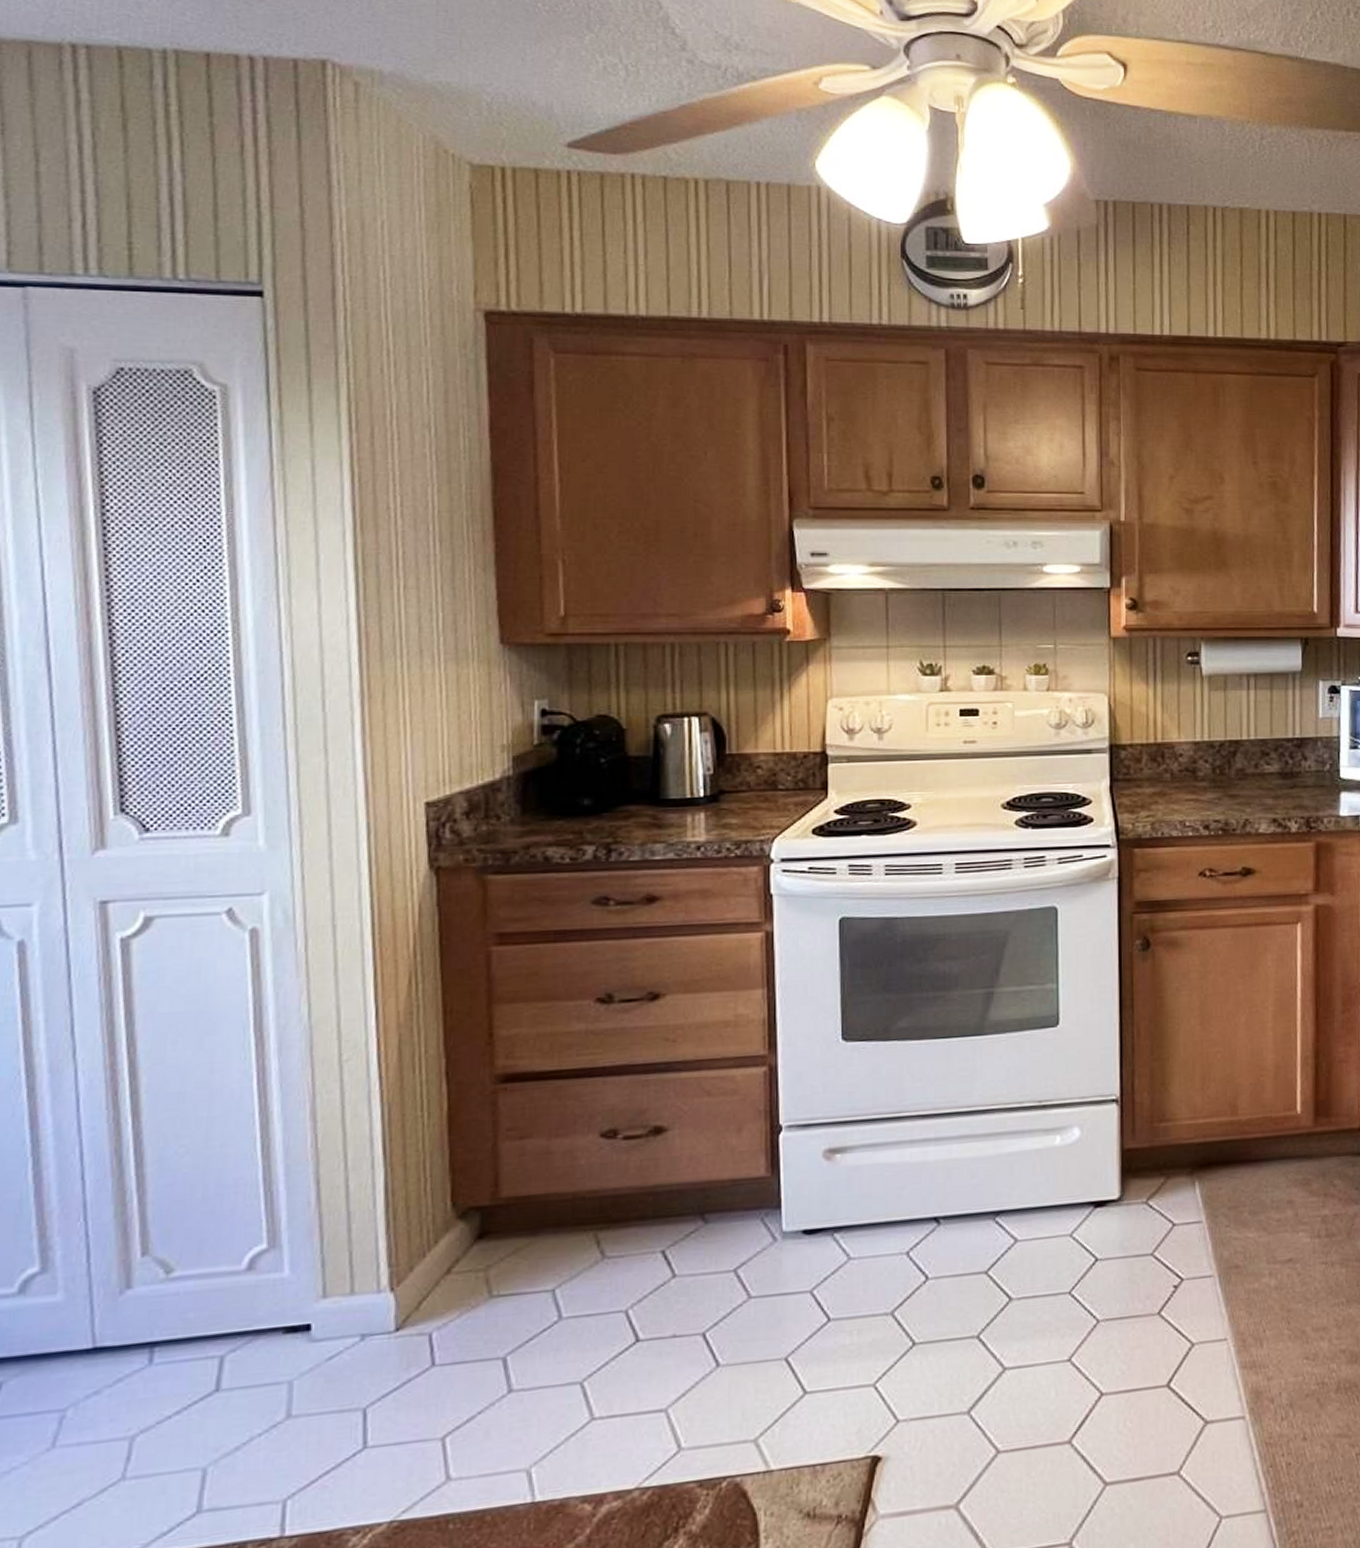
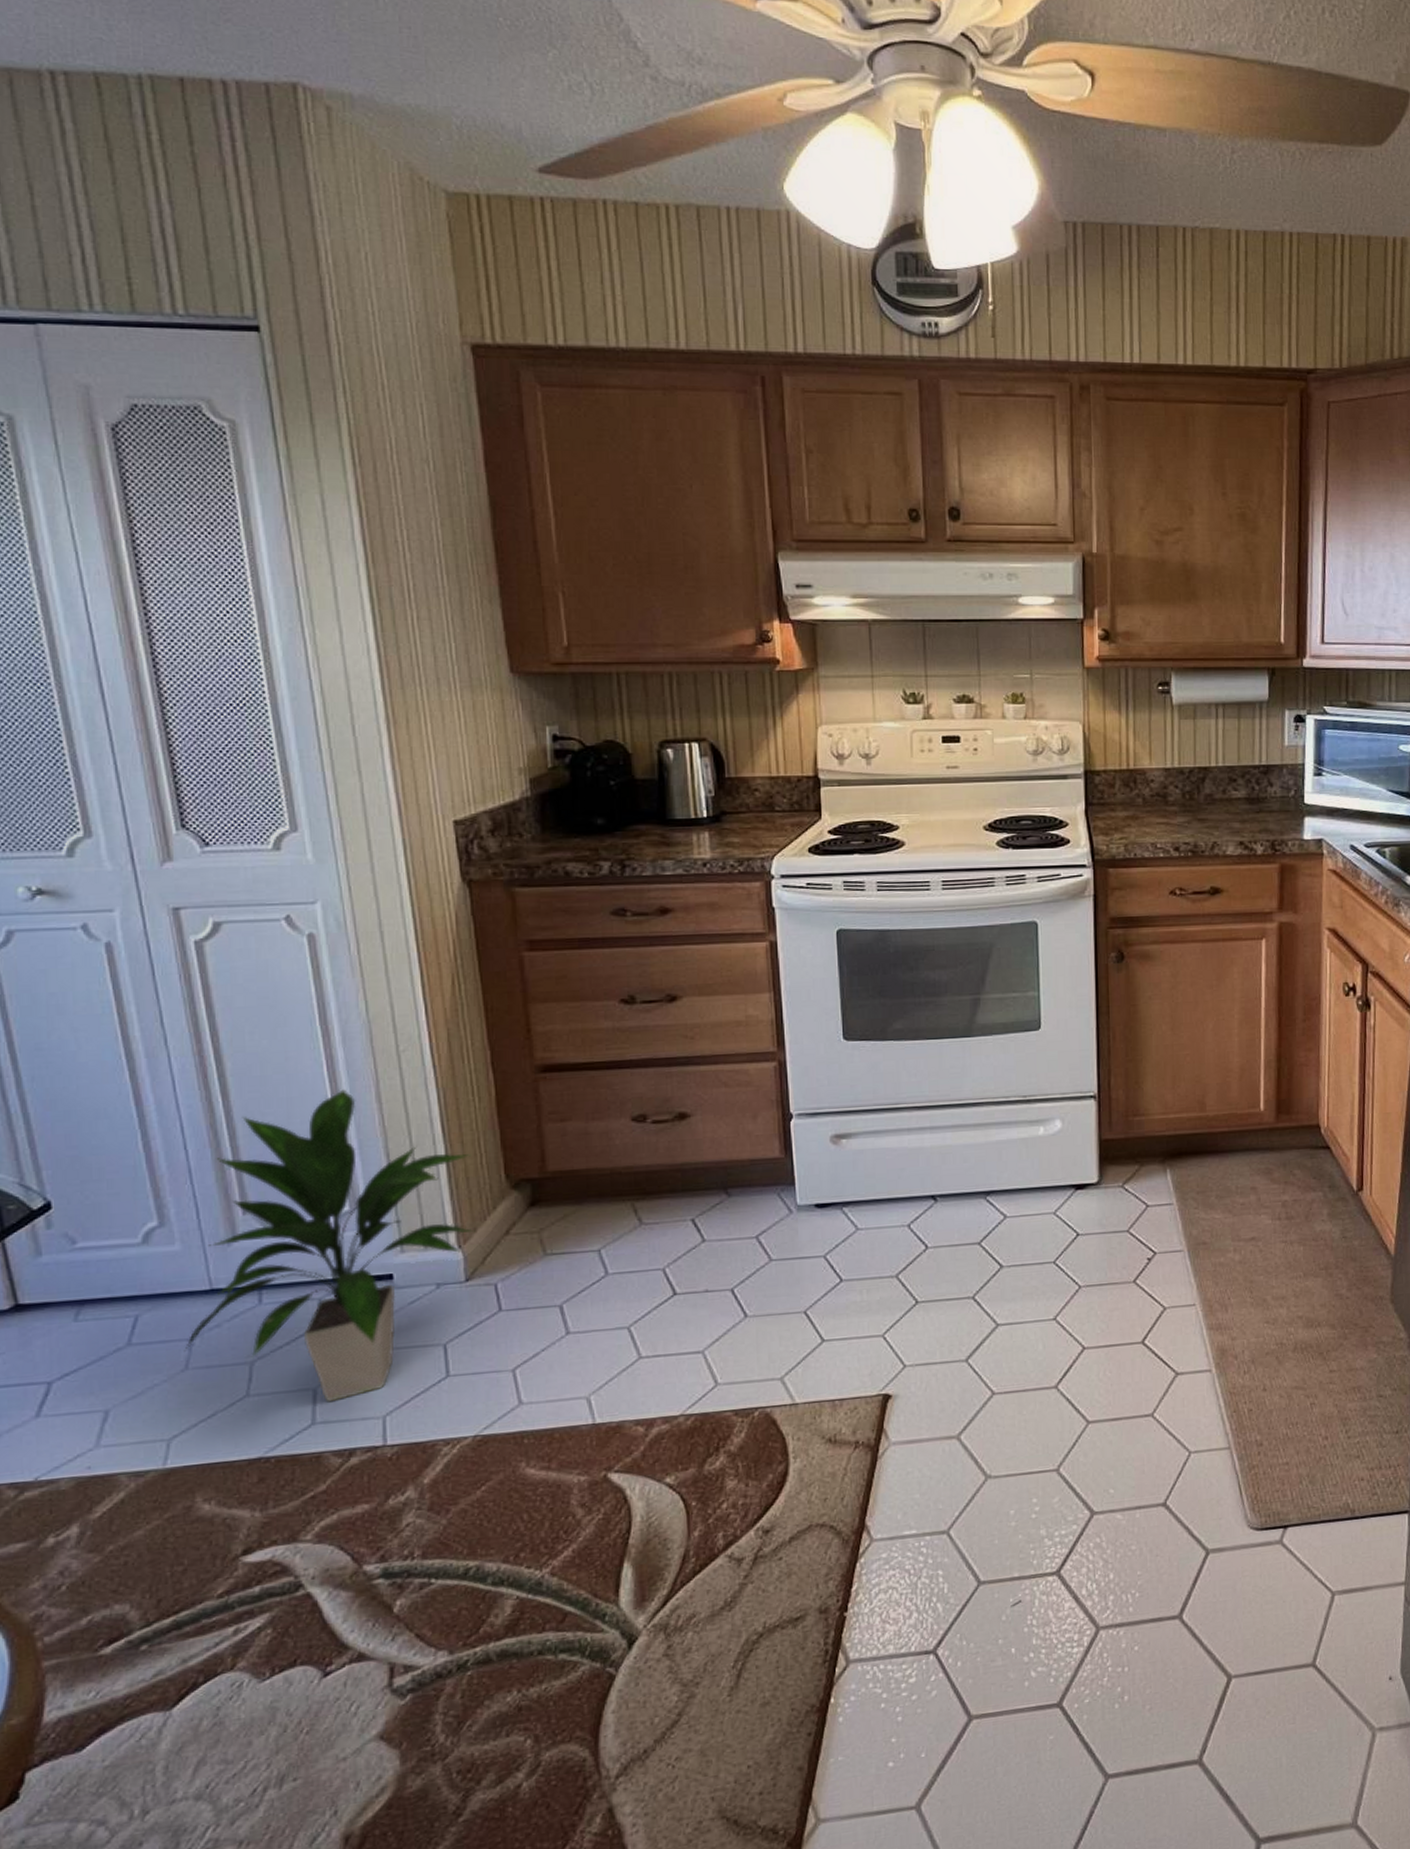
indoor plant: none [53,1106,415,1485] -> present [184,1089,476,1402]

